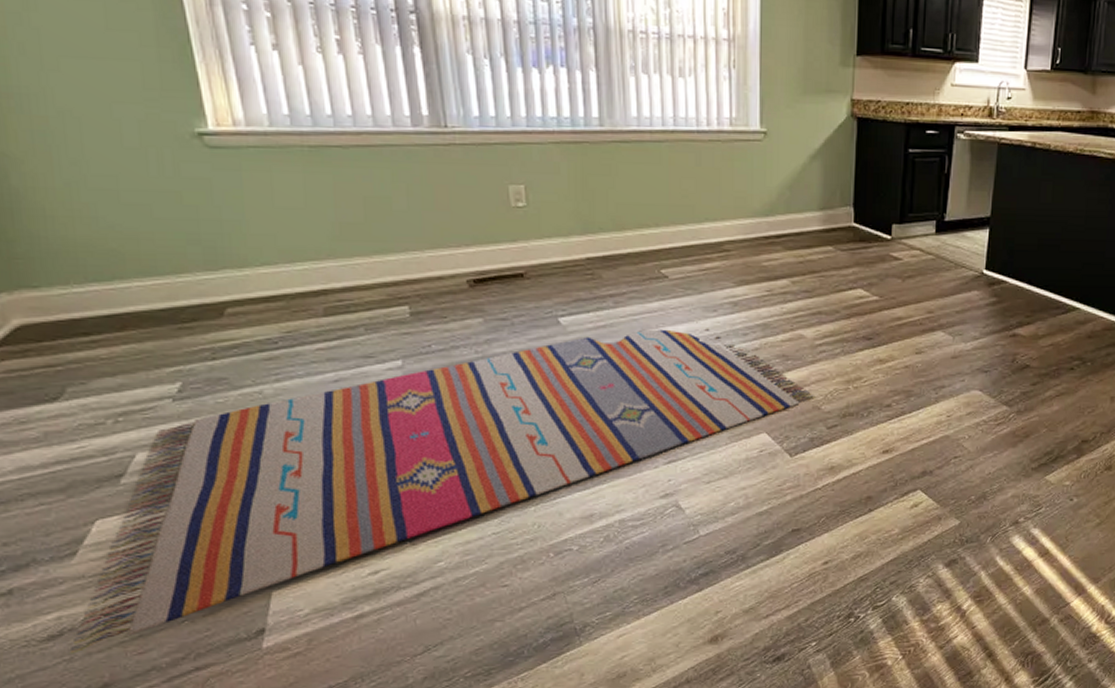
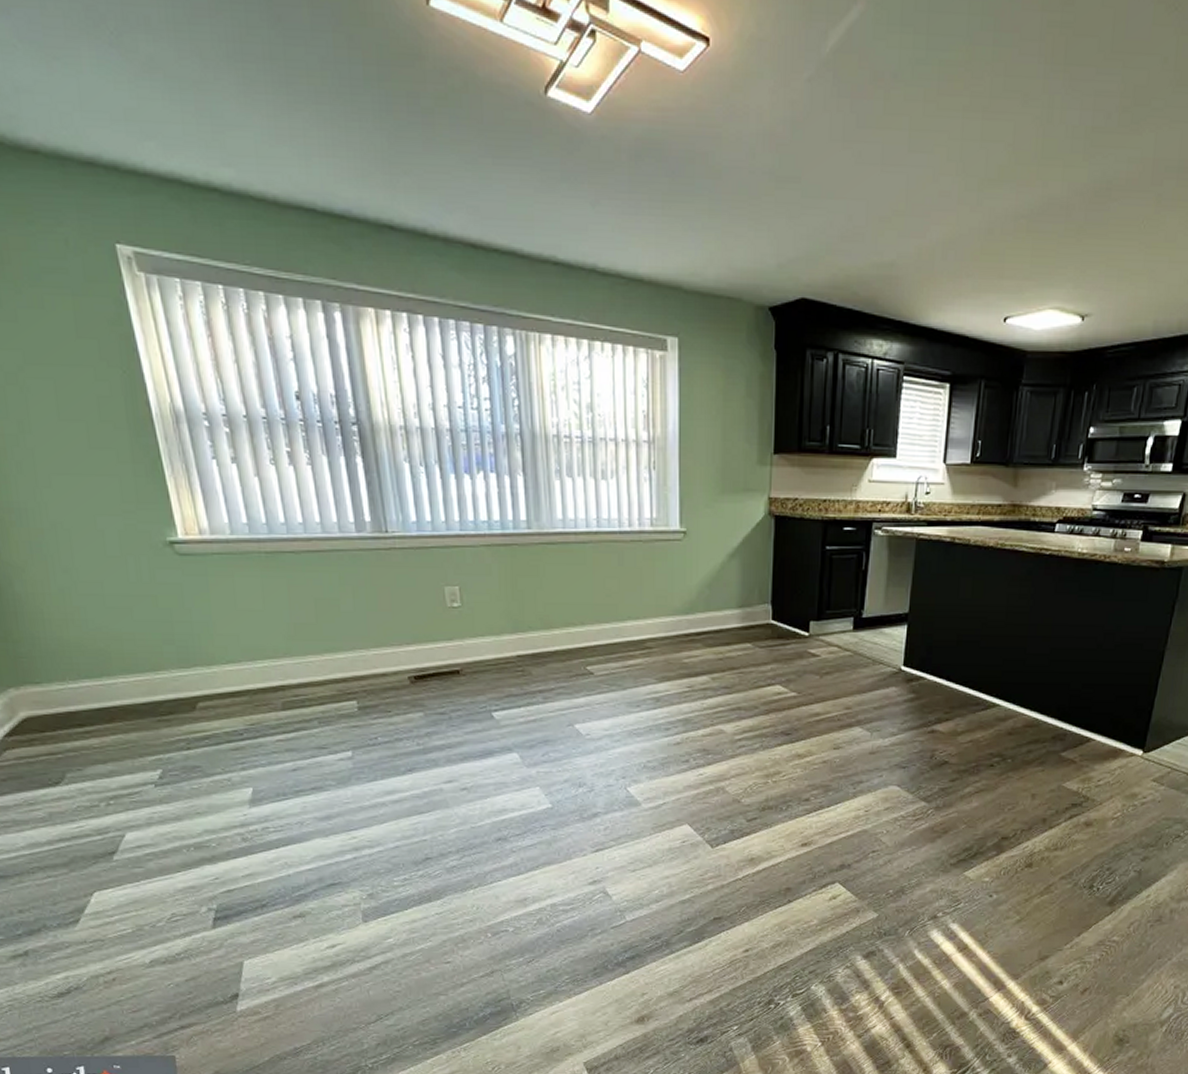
rug: present [69,322,815,654] -> none [76,717,735,1010]

